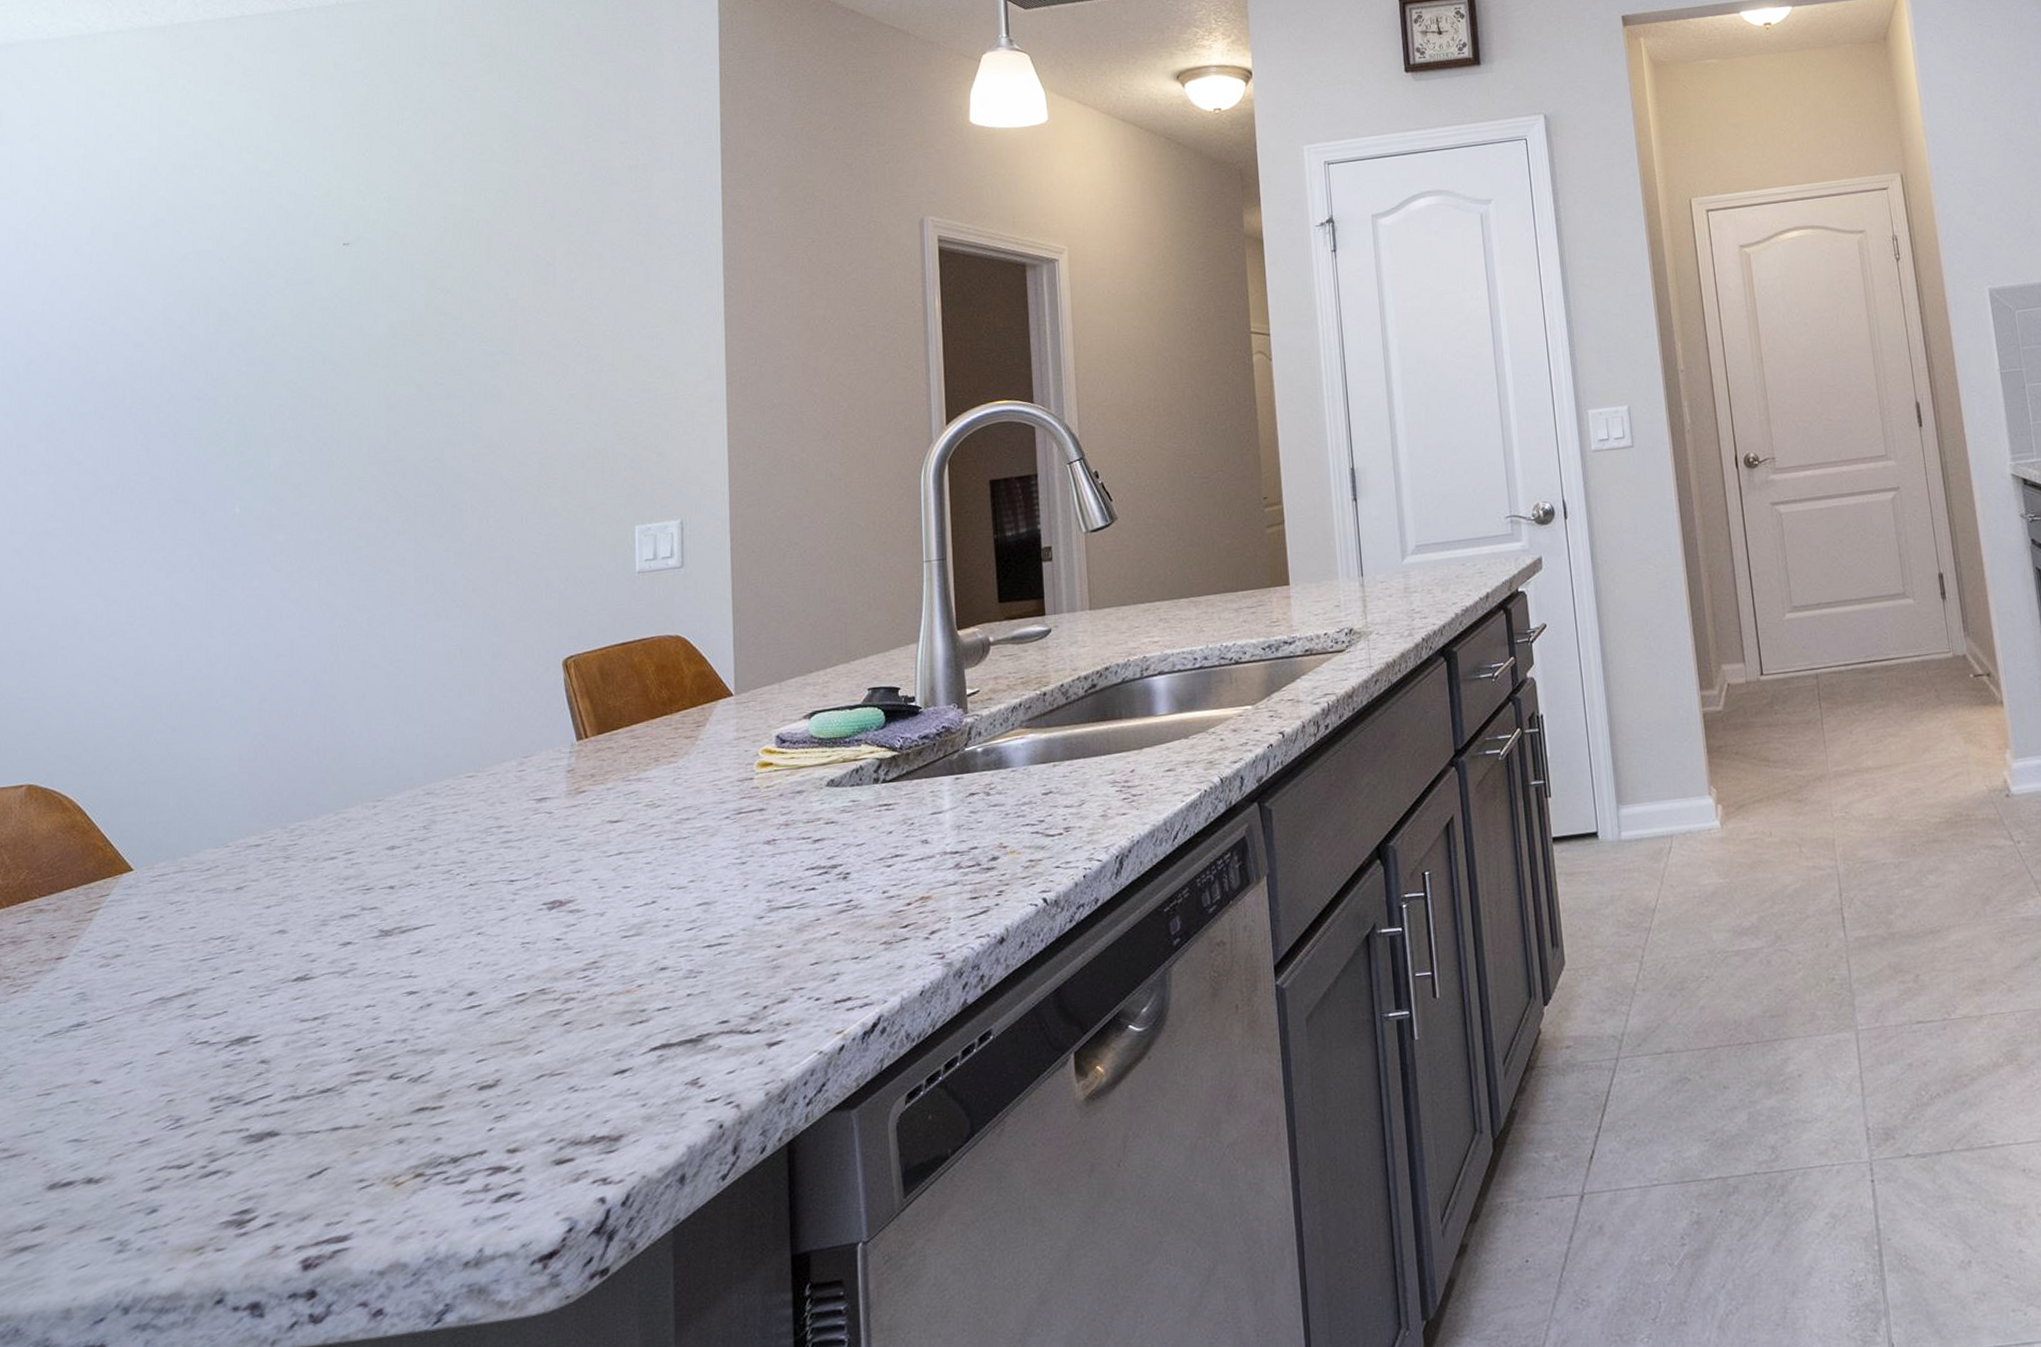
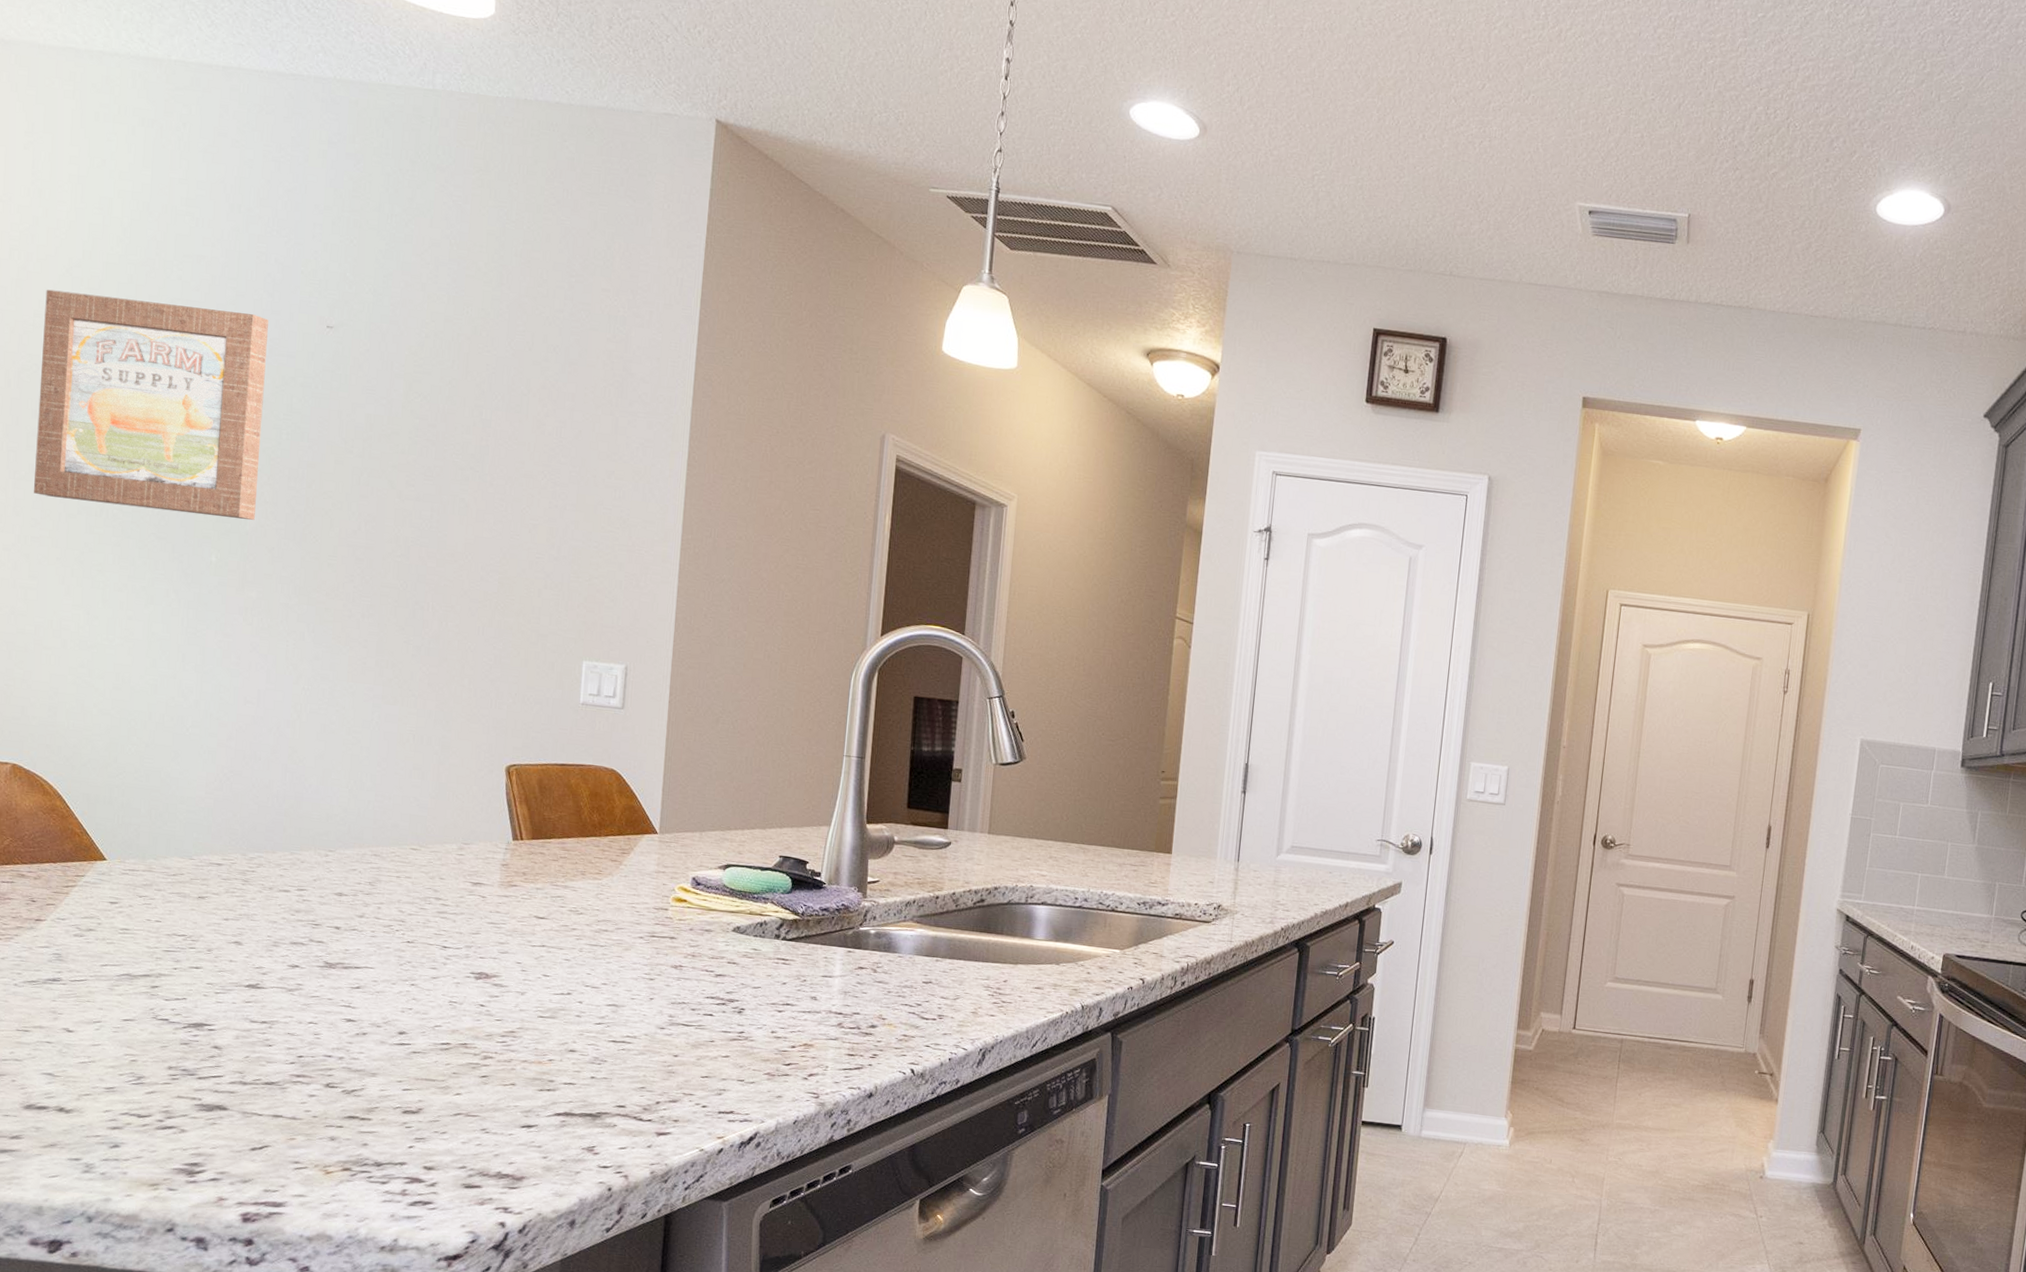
wall art: none [46,249,283,486] -> present [34,289,268,520]

